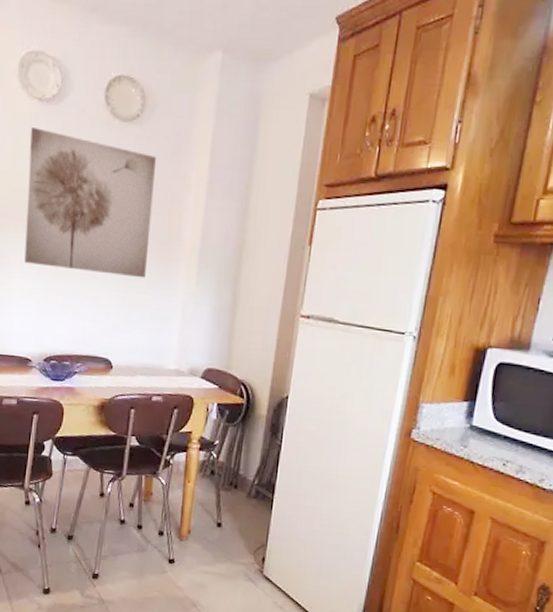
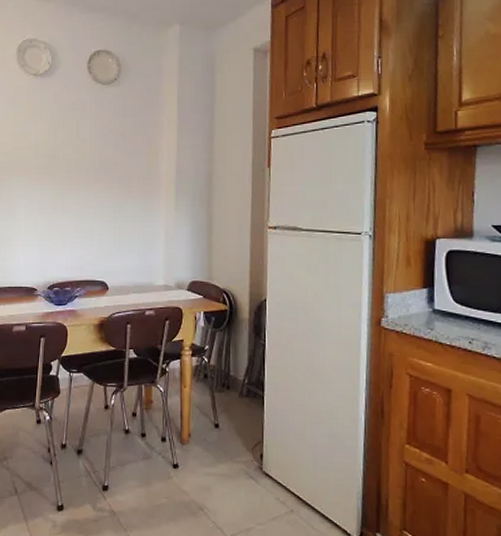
wall art: present [24,127,156,279] -> none [27,97,133,209]

